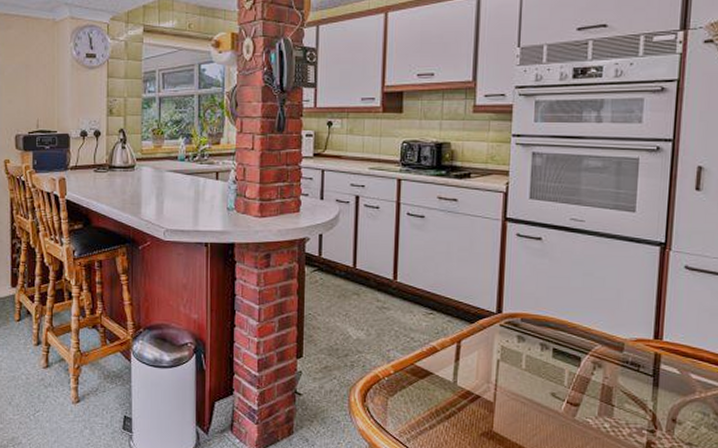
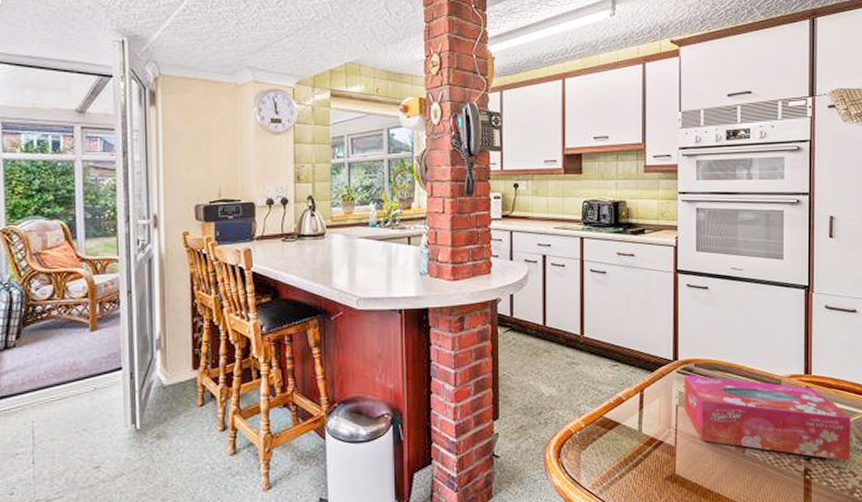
tissue box: none [506,328,710,439] -> present [684,374,851,462]

